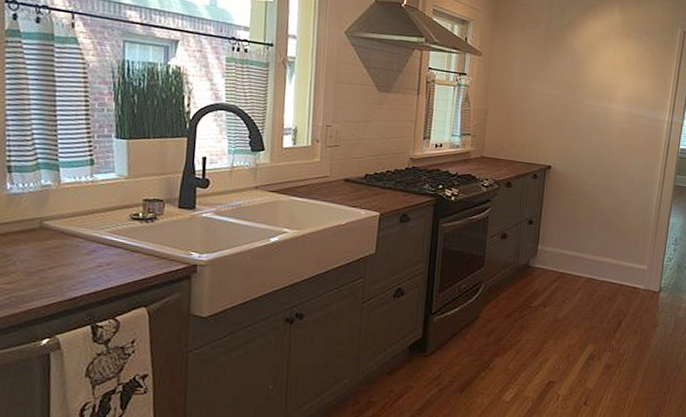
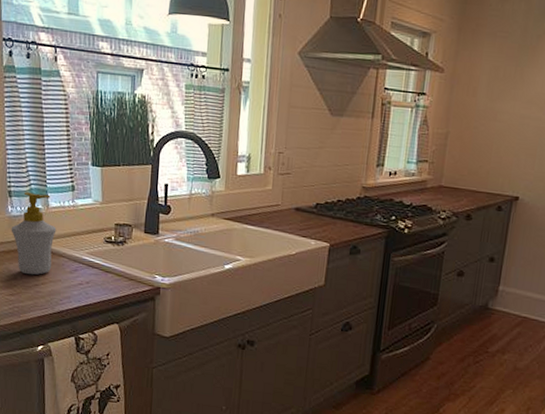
soap bottle: none [9,167,70,260] -> present [11,192,57,275]

